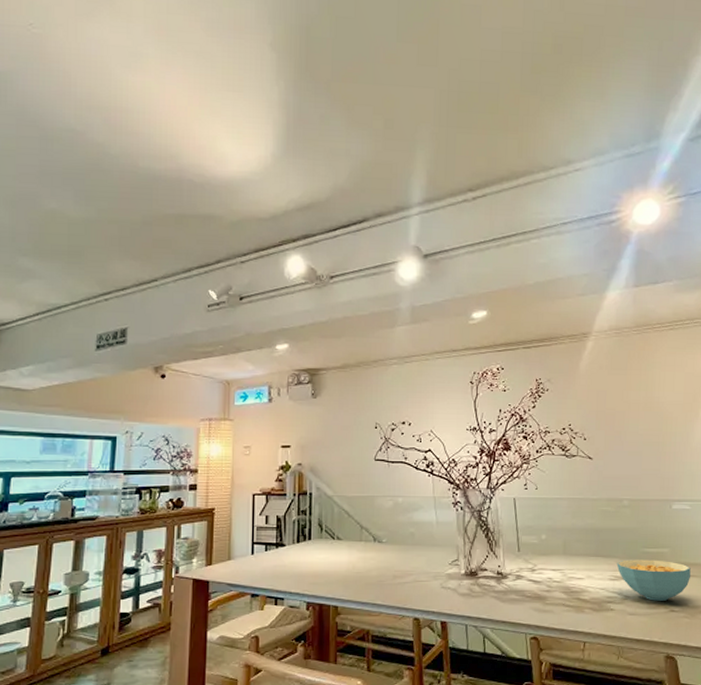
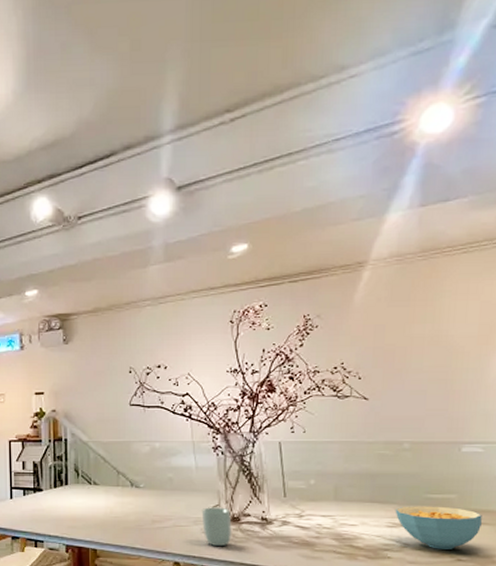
cup: none [441,562,470,602] -> present [201,507,232,547]

